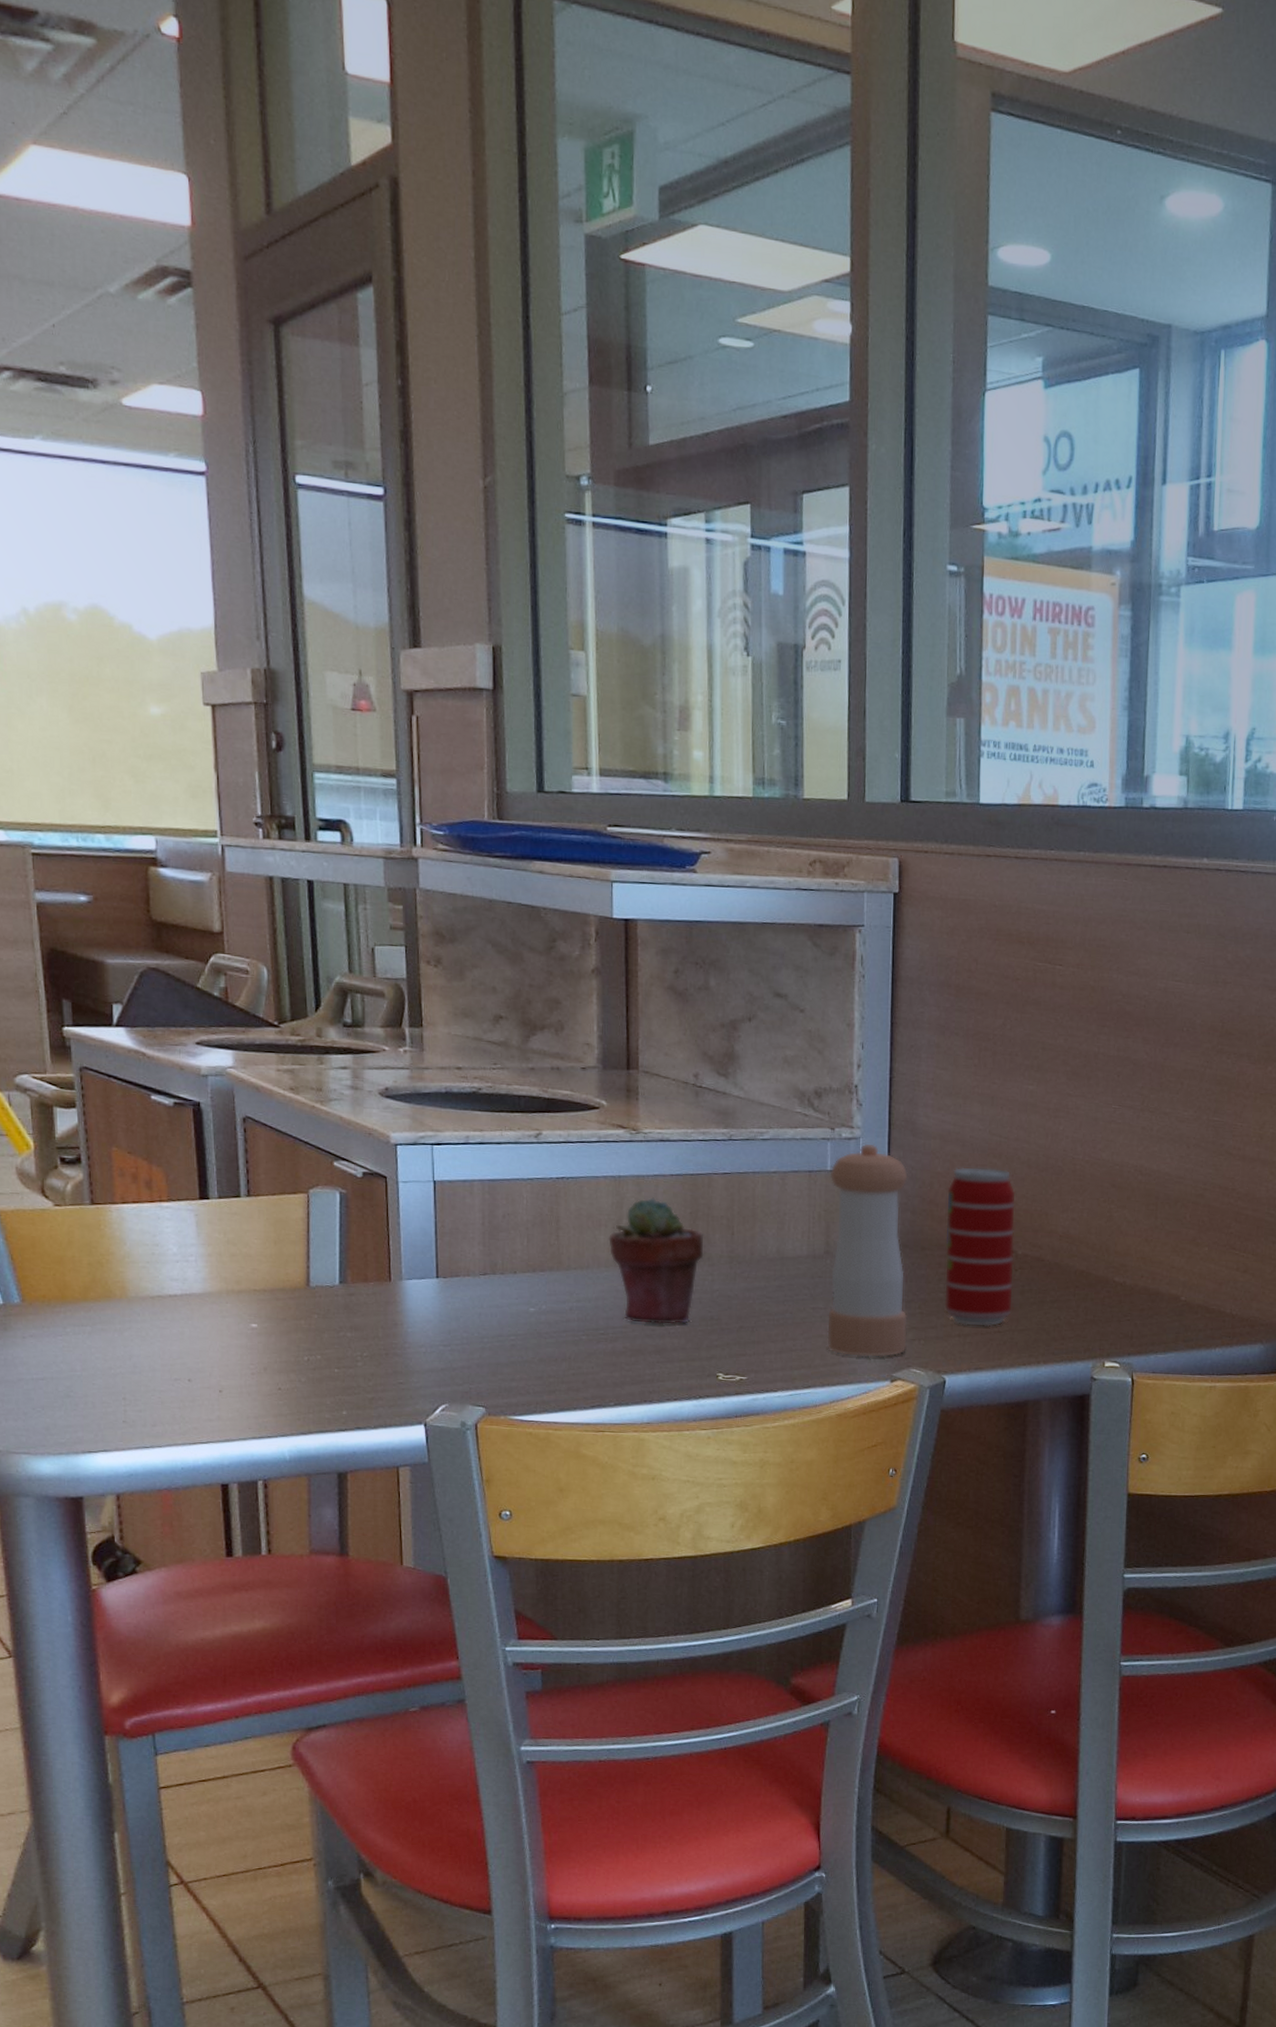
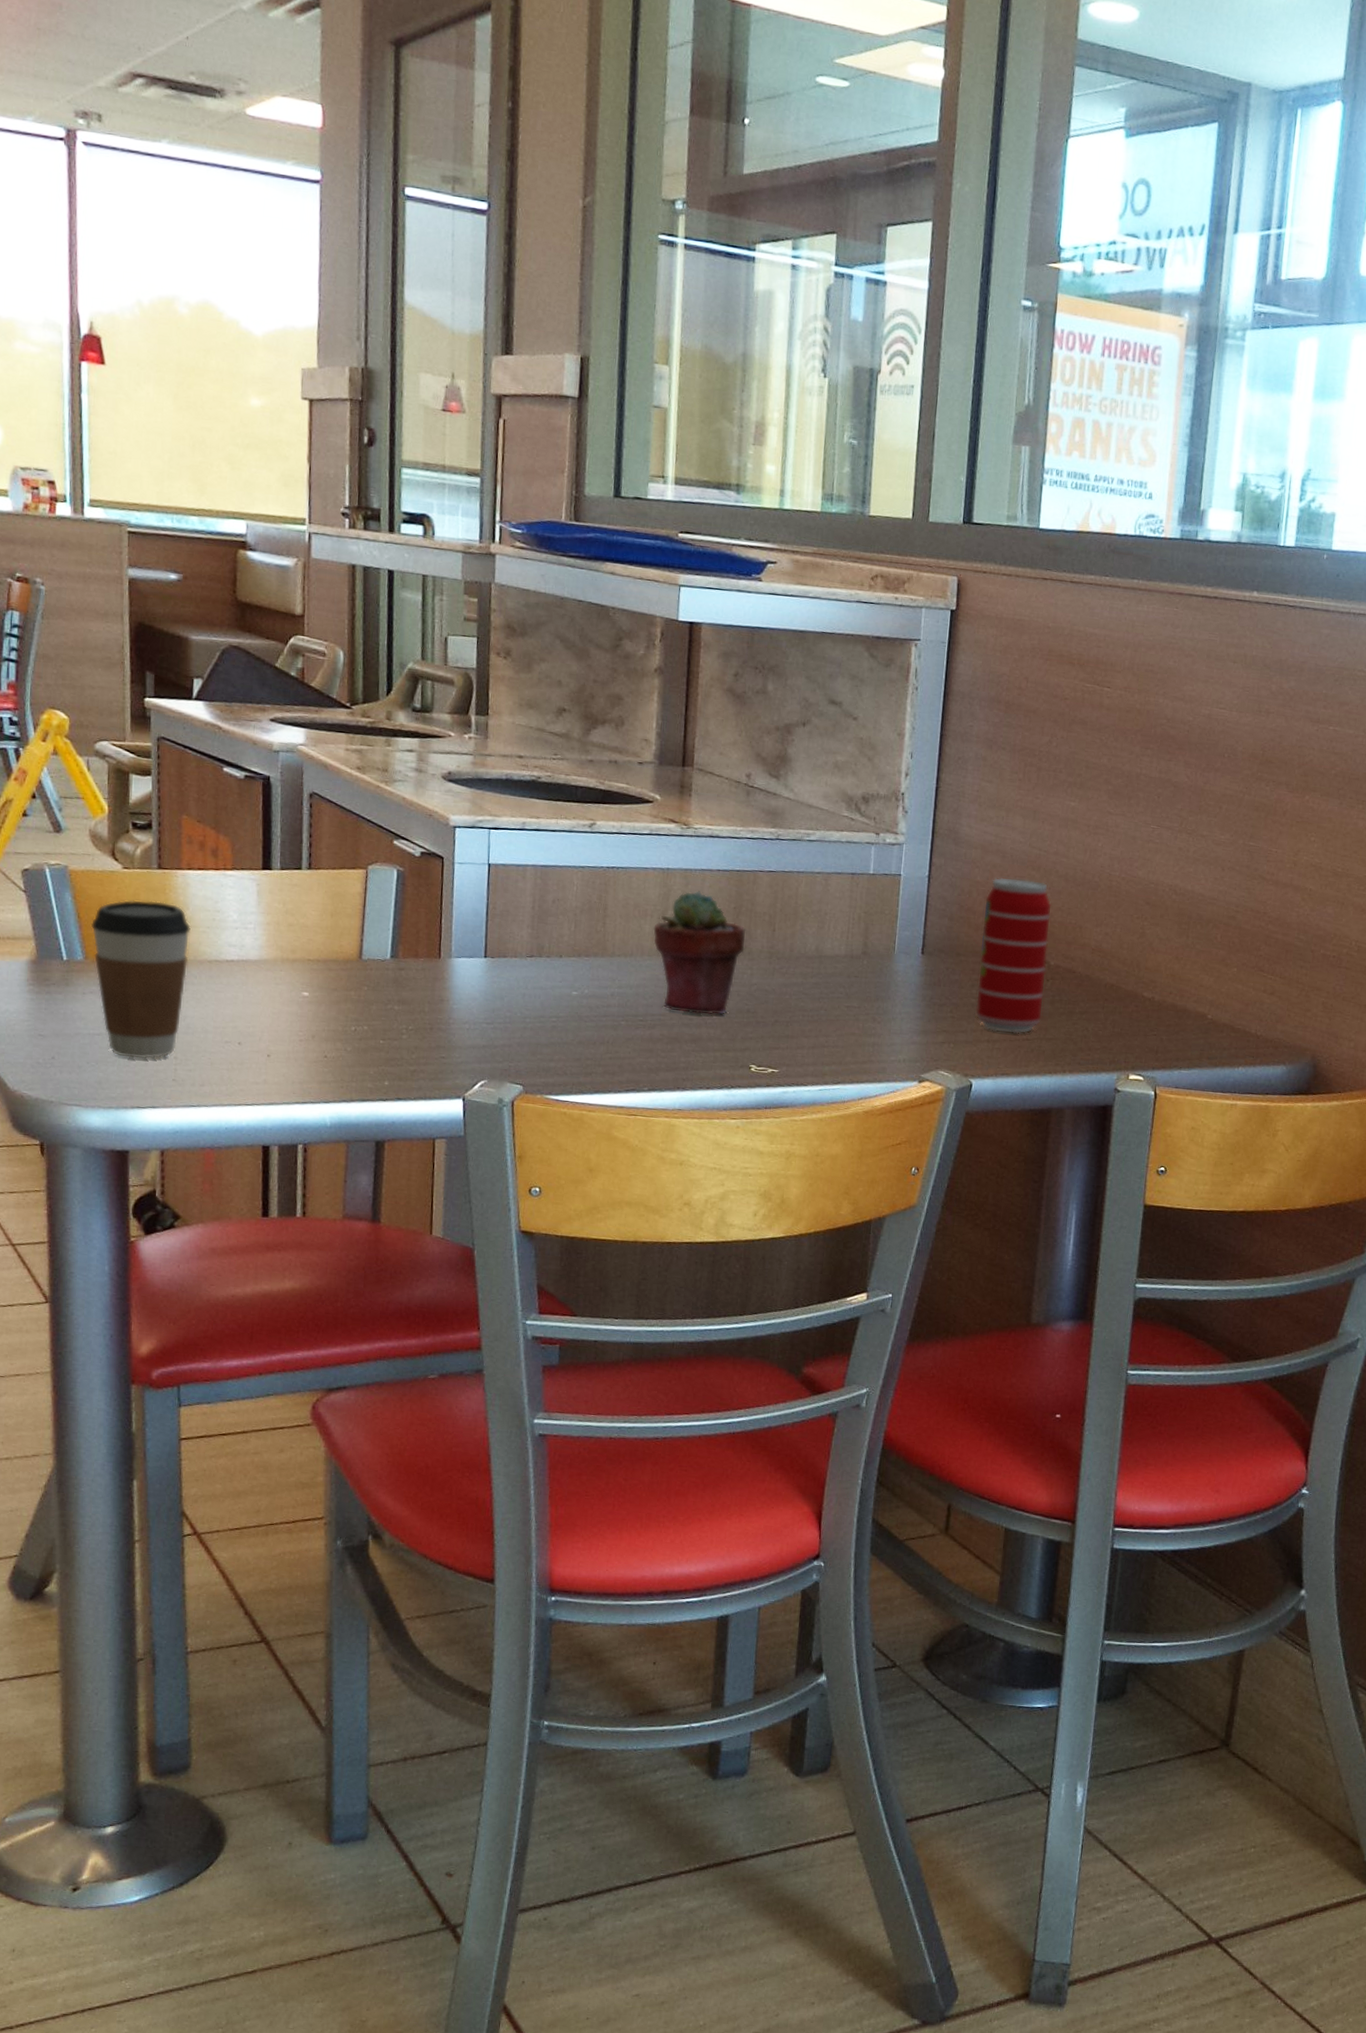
coffee cup: none [25,1238,130,1402] -> present [90,900,191,1059]
pepper shaker: present [827,1143,908,1357] -> none [859,849,948,1058]

